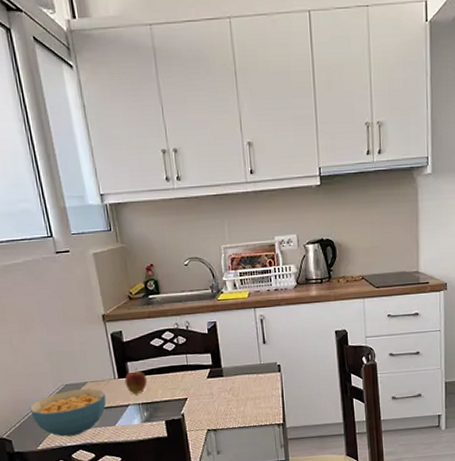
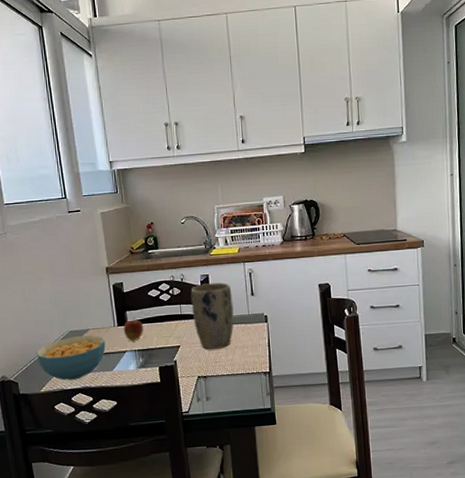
plant pot: none [197,330,245,402] -> present [190,282,234,350]

